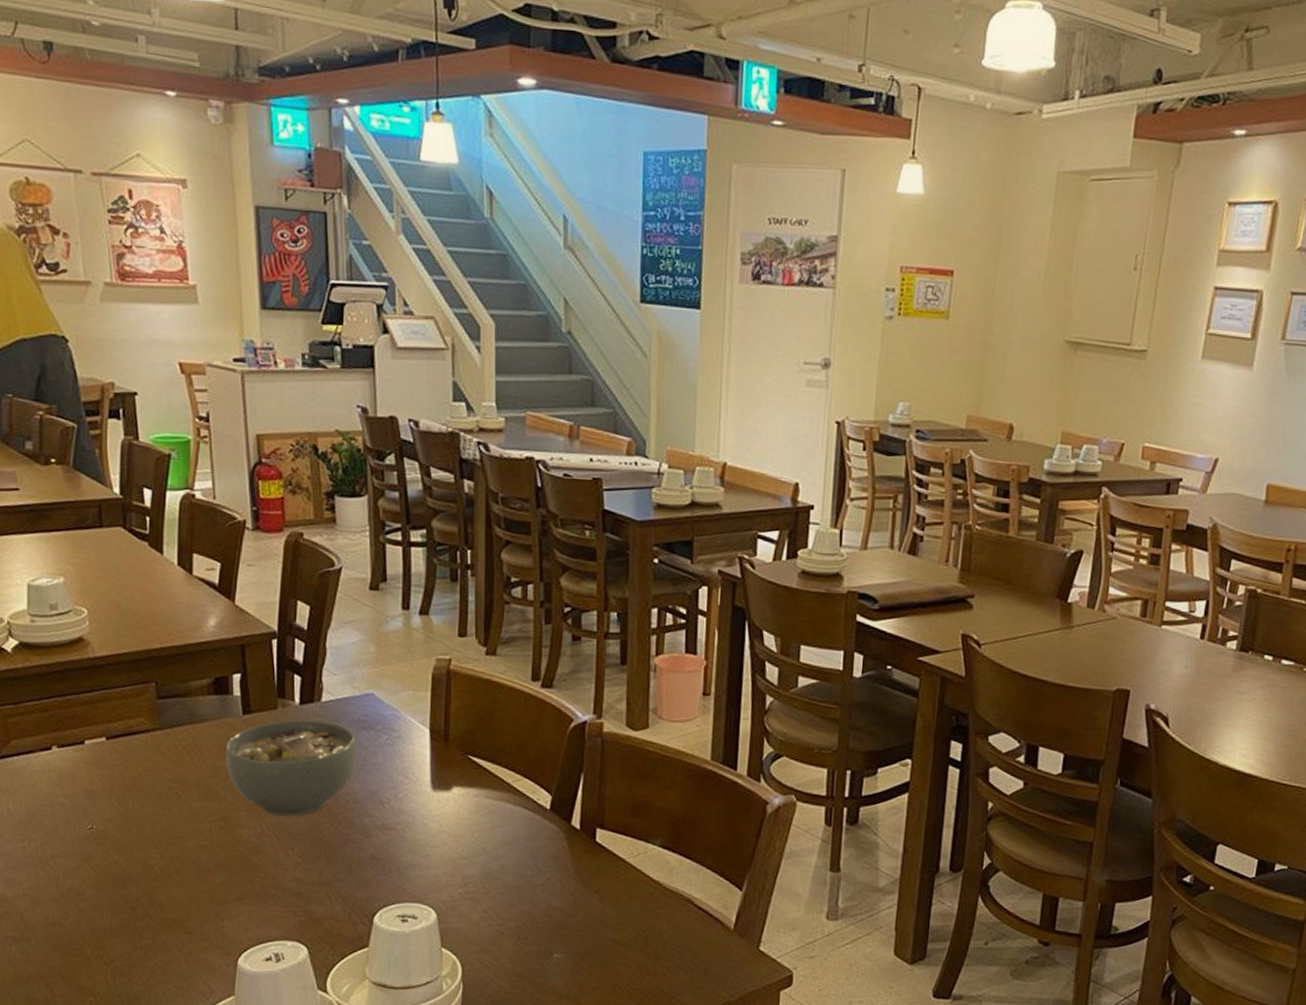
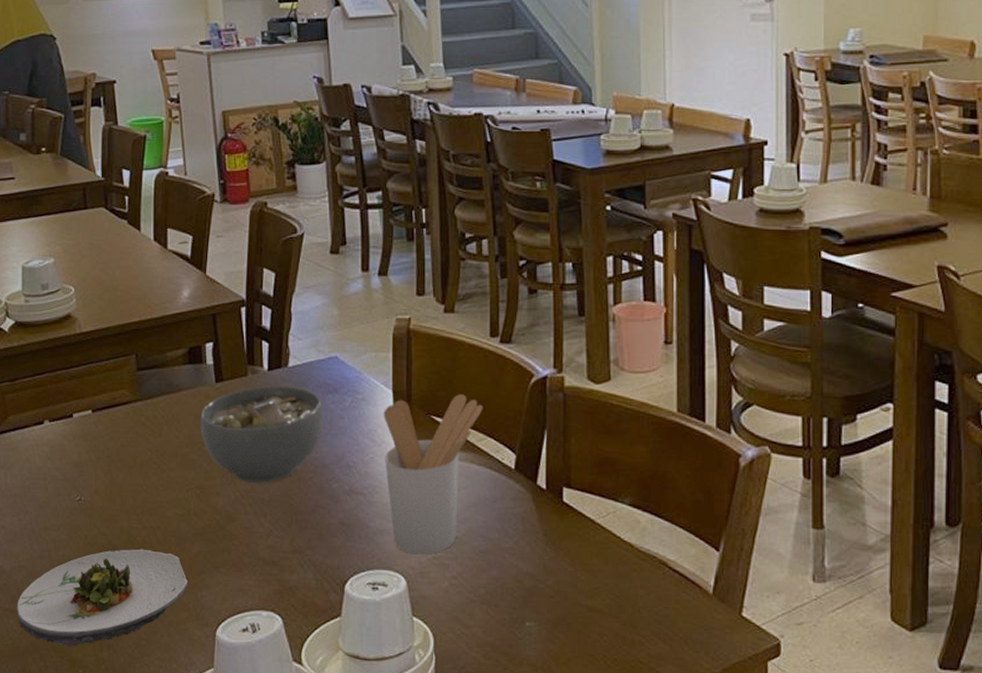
salad plate: none [19,878,209,976] -> present [16,548,188,648]
utensil holder: none [419,735,521,889] -> present [384,394,483,555]

